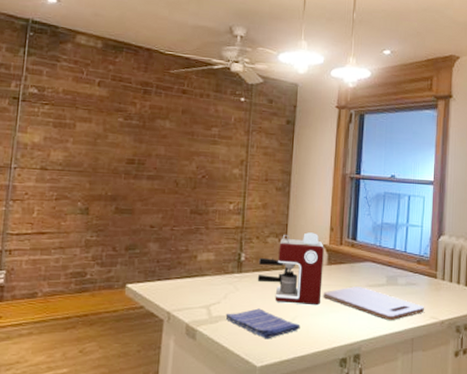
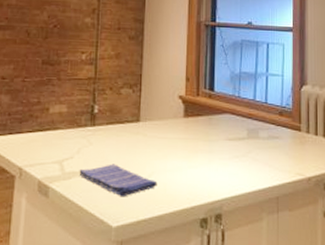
coffee maker: present [257,232,324,306] -> none [111,83,180,161]
cutting board: present [323,286,425,321] -> none [180,140,290,178]

